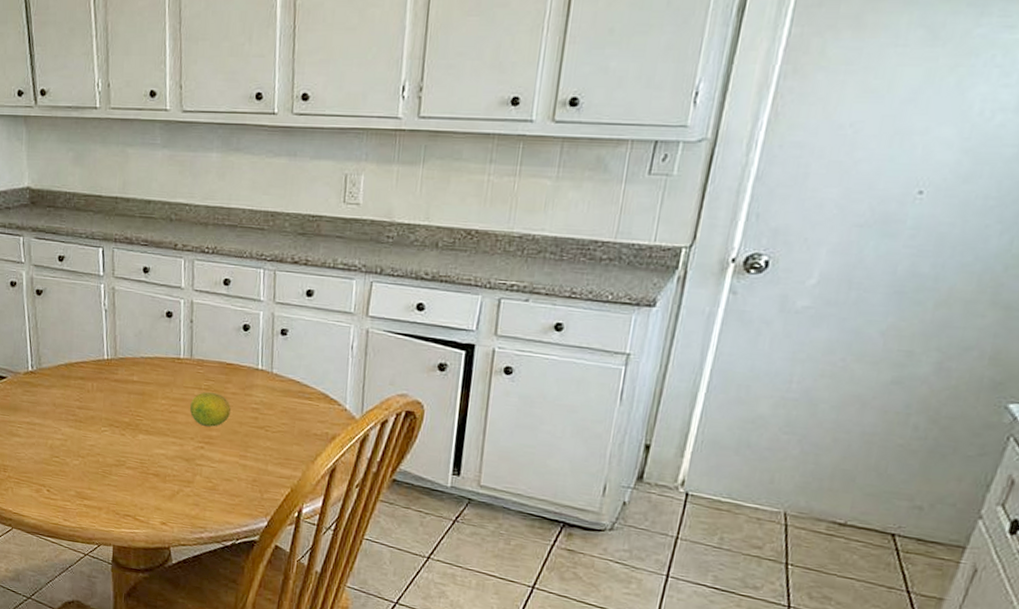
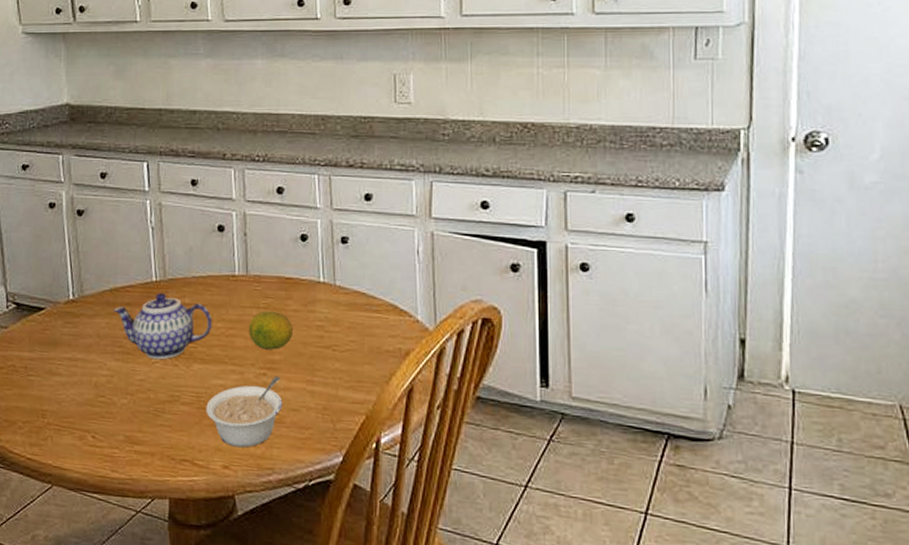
teapot: none [67,370,158,429] -> present [113,293,212,360]
legume: none [148,450,217,509] -> present [206,376,283,448]

